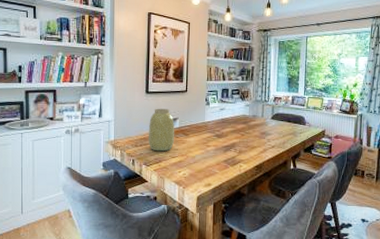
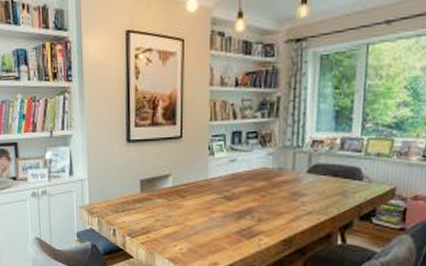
vase: present [148,108,175,152] -> none [131,161,167,219]

